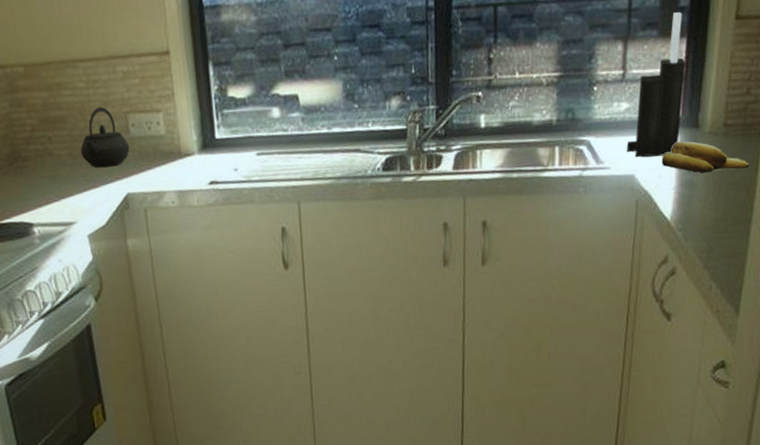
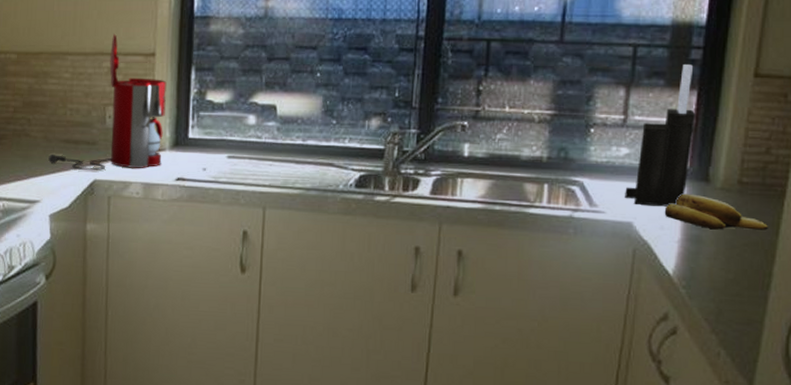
coffee maker: none [76,33,192,186] -> present [48,33,167,171]
kettle: present [80,106,130,168] -> none [56,97,104,153]

